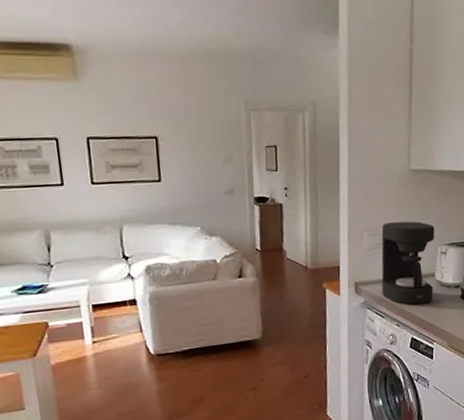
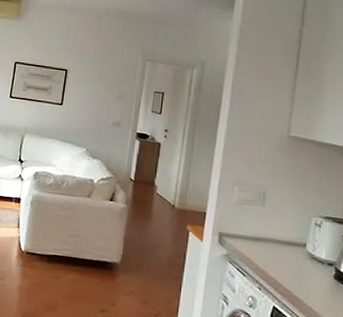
coffee maker: present [381,221,435,305] -> none [246,181,310,274]

